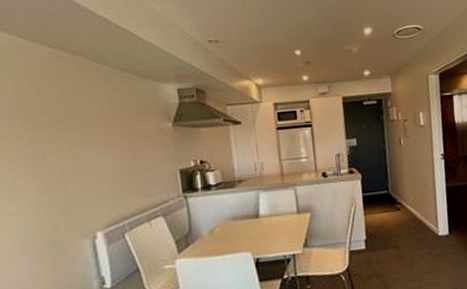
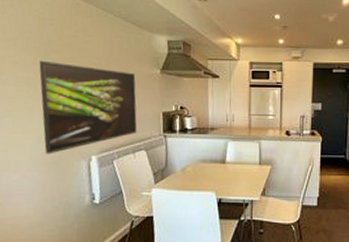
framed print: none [19,126,151,239] -> present [39,60,137,154]

